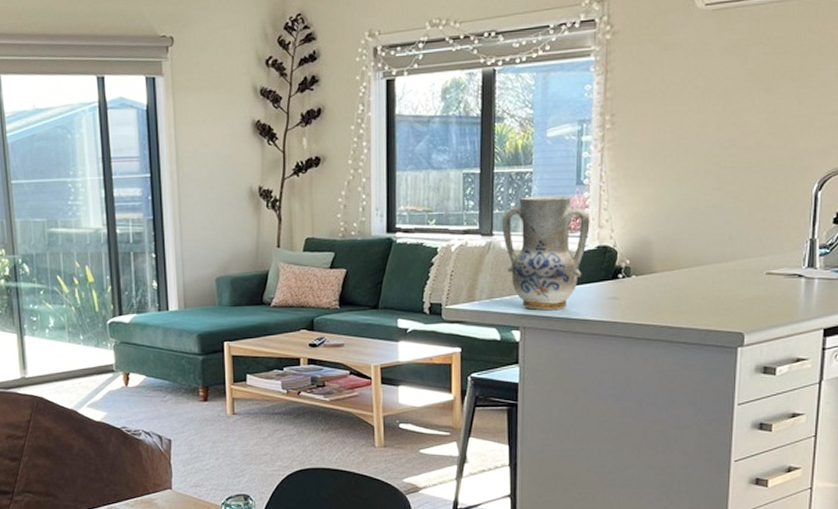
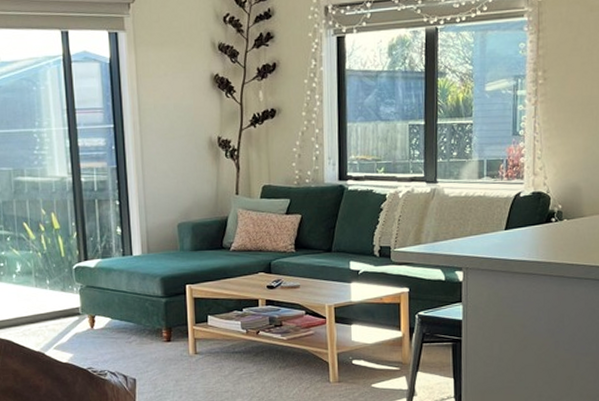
vase: present [502,195,590,310] -> none [445,145,526,252]

